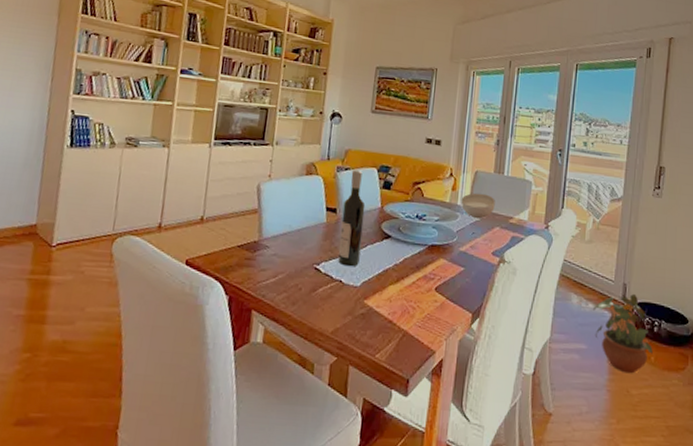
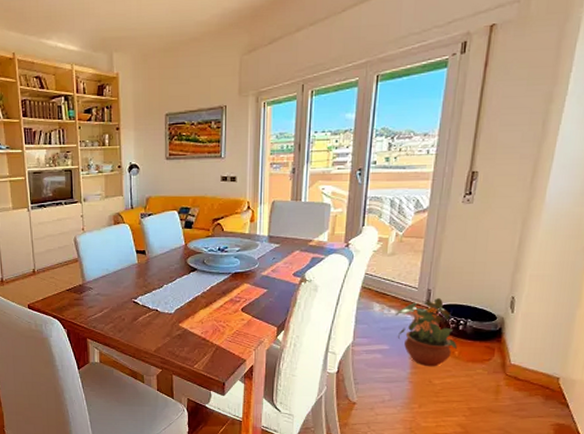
bottle: present [338,169,366,267] -> none [151,214,171,298]
bowl: present [461,192,495,219] -> none [260,221,294,245]

